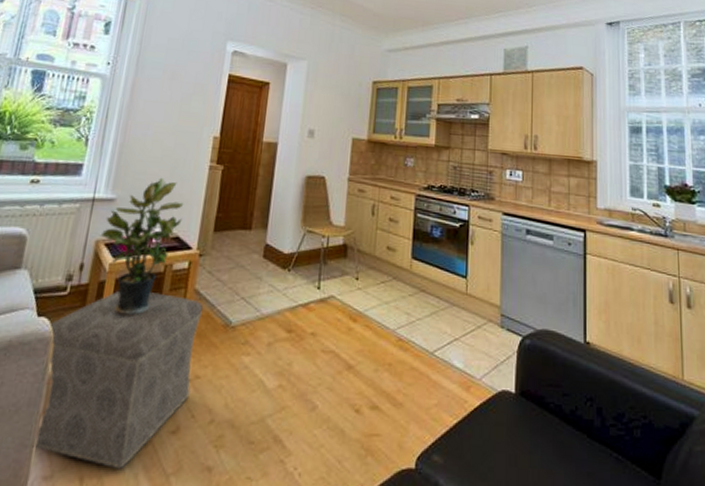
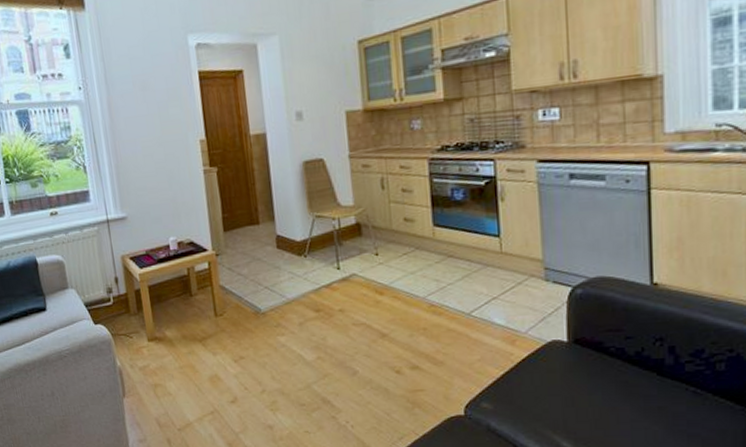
ottoman: present [32,290,203,470] -> none [104,293,239,432]
potted plant: present [101,177,184,316] -> none [123,189,192,316]

